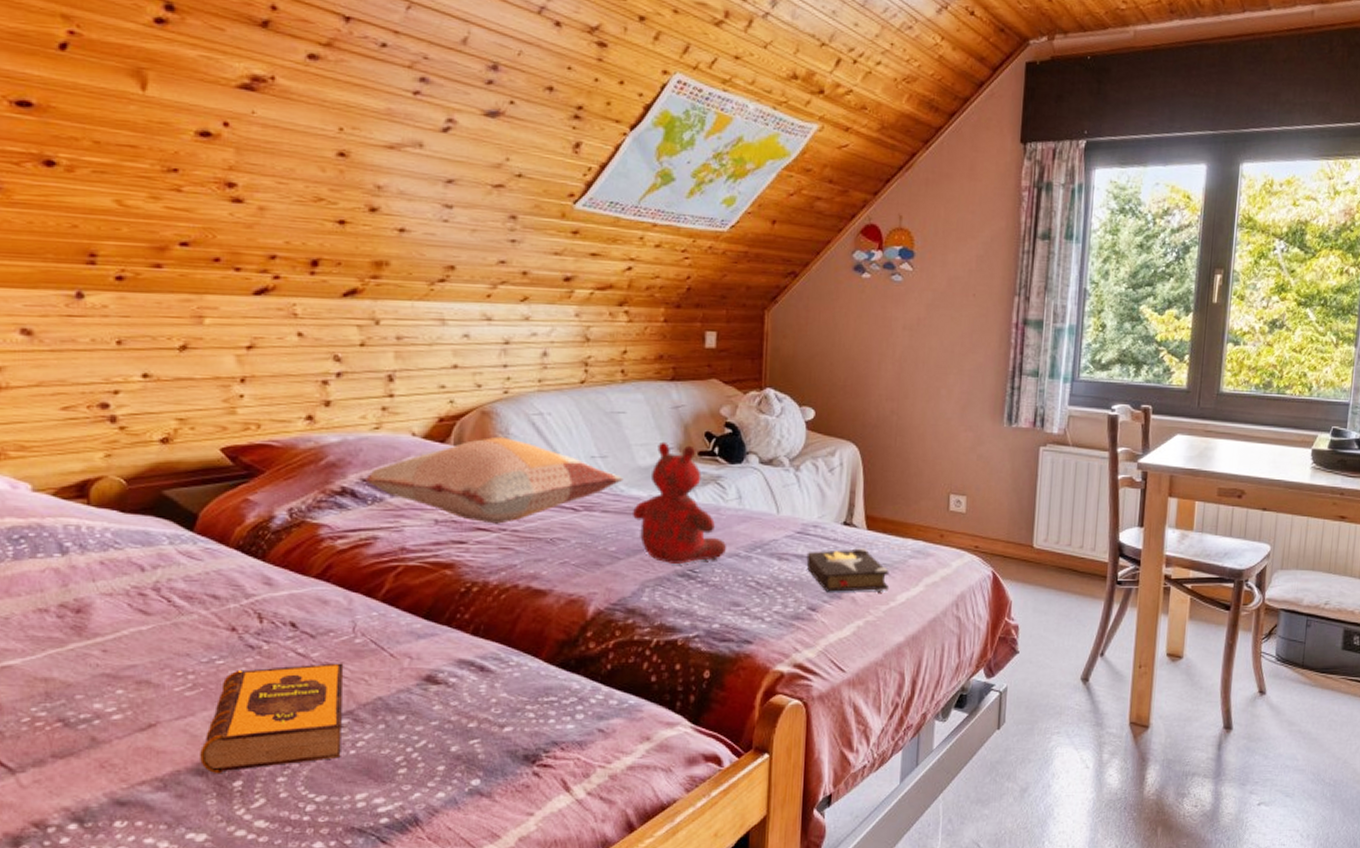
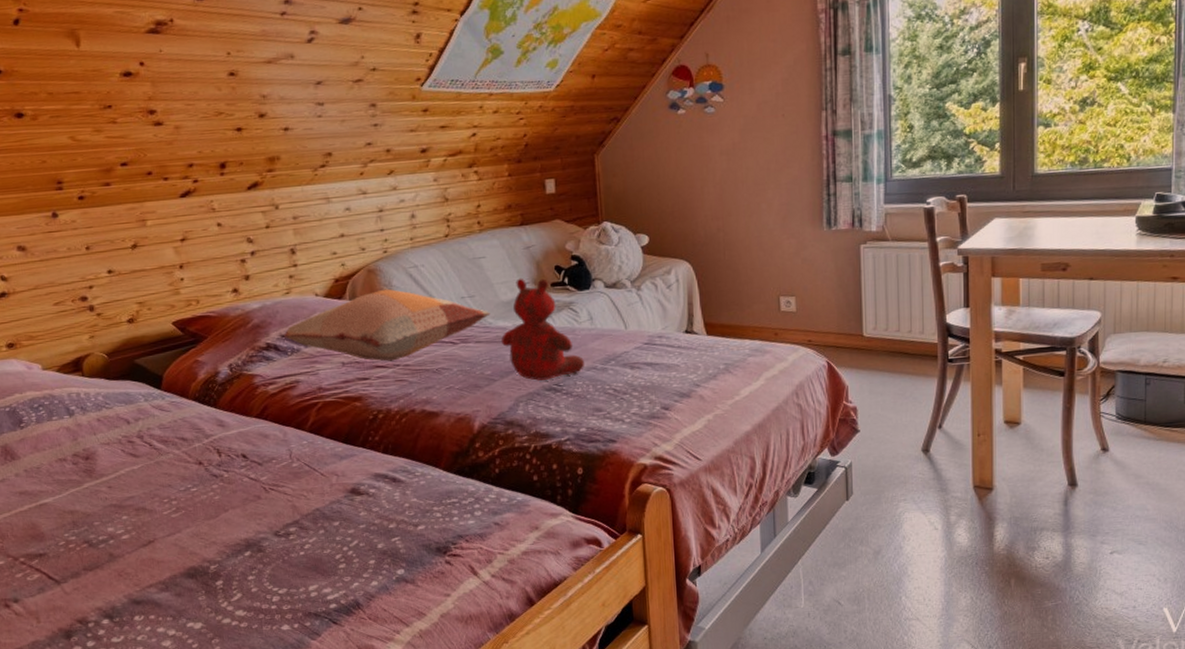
hardback book: present [200,663,344,773] -> none [188,483,294,576]
hardback book: present [806,548,890,592] -> none [655,352,733,393]

